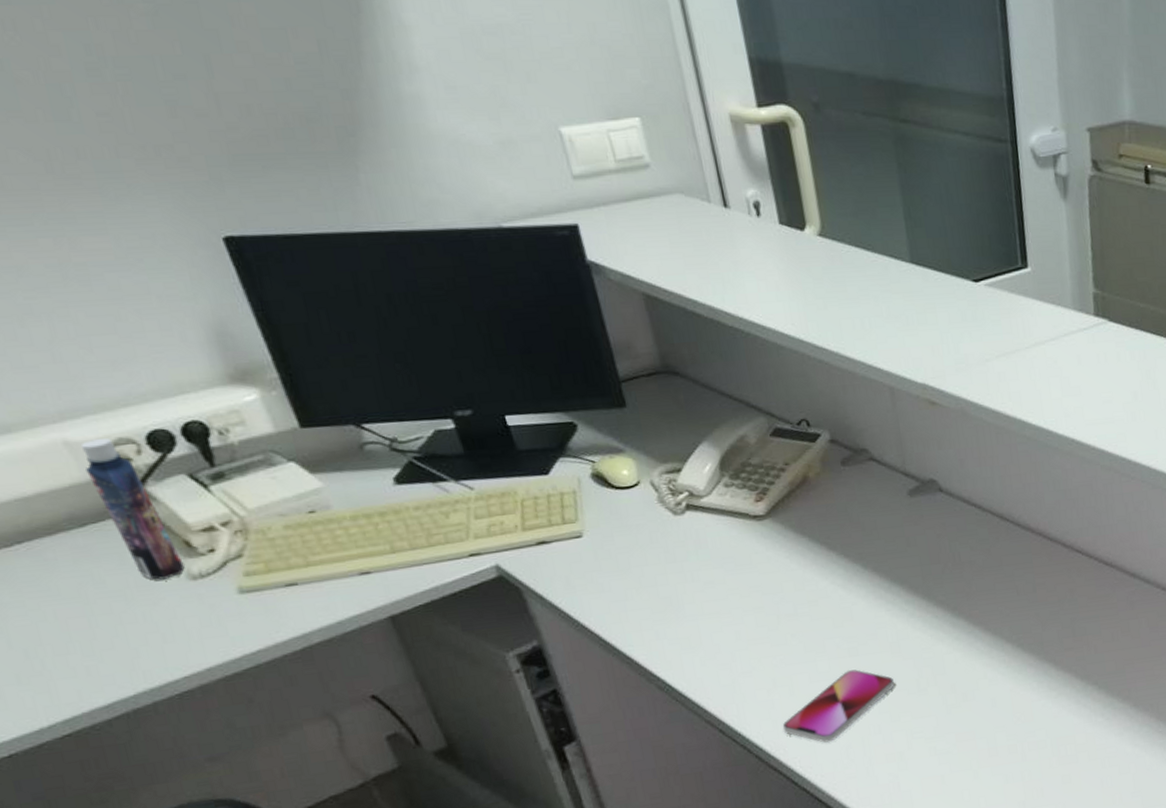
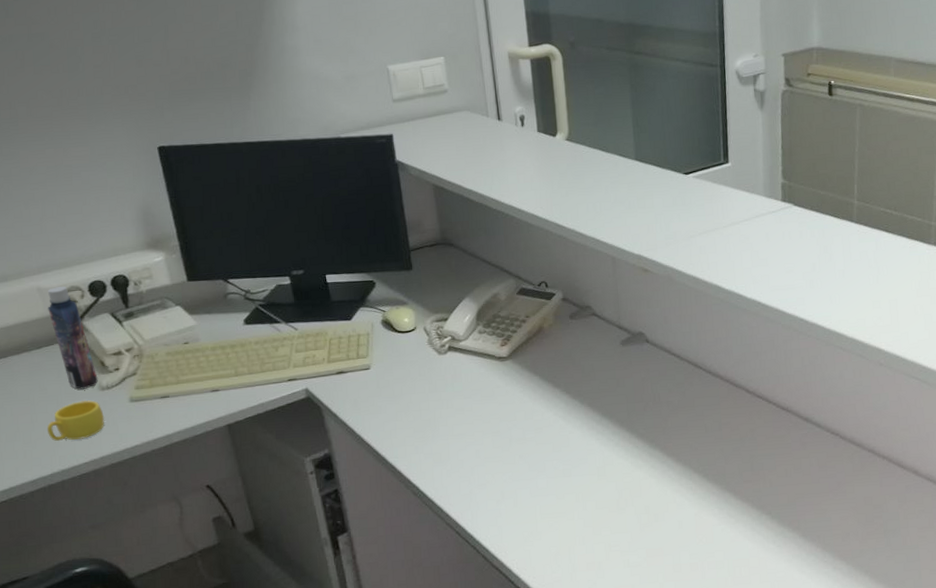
cup: none [116,594,205,651] -> present [47,400,105,441]
smartphone: present [782,669,895,743] -> none [505,488,598,550]

